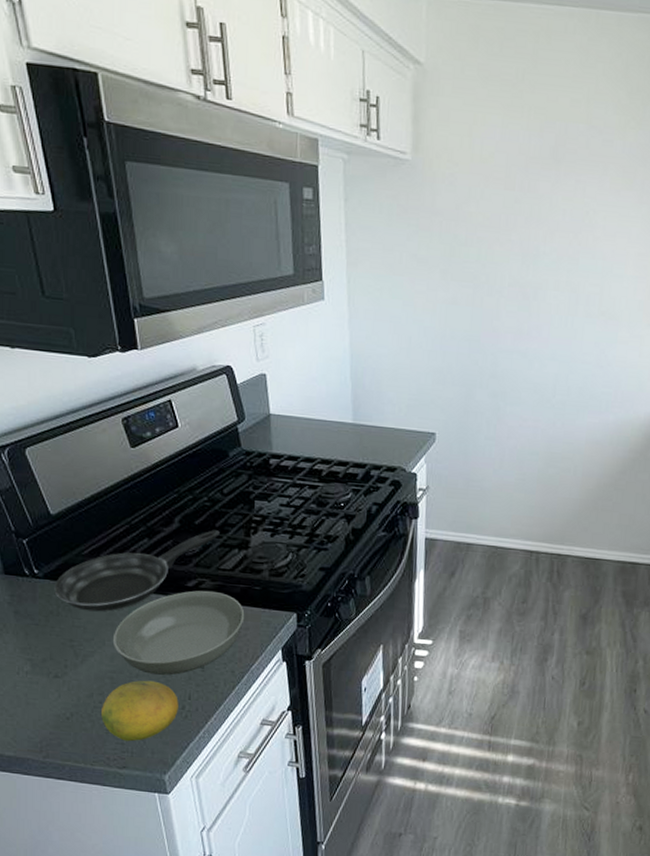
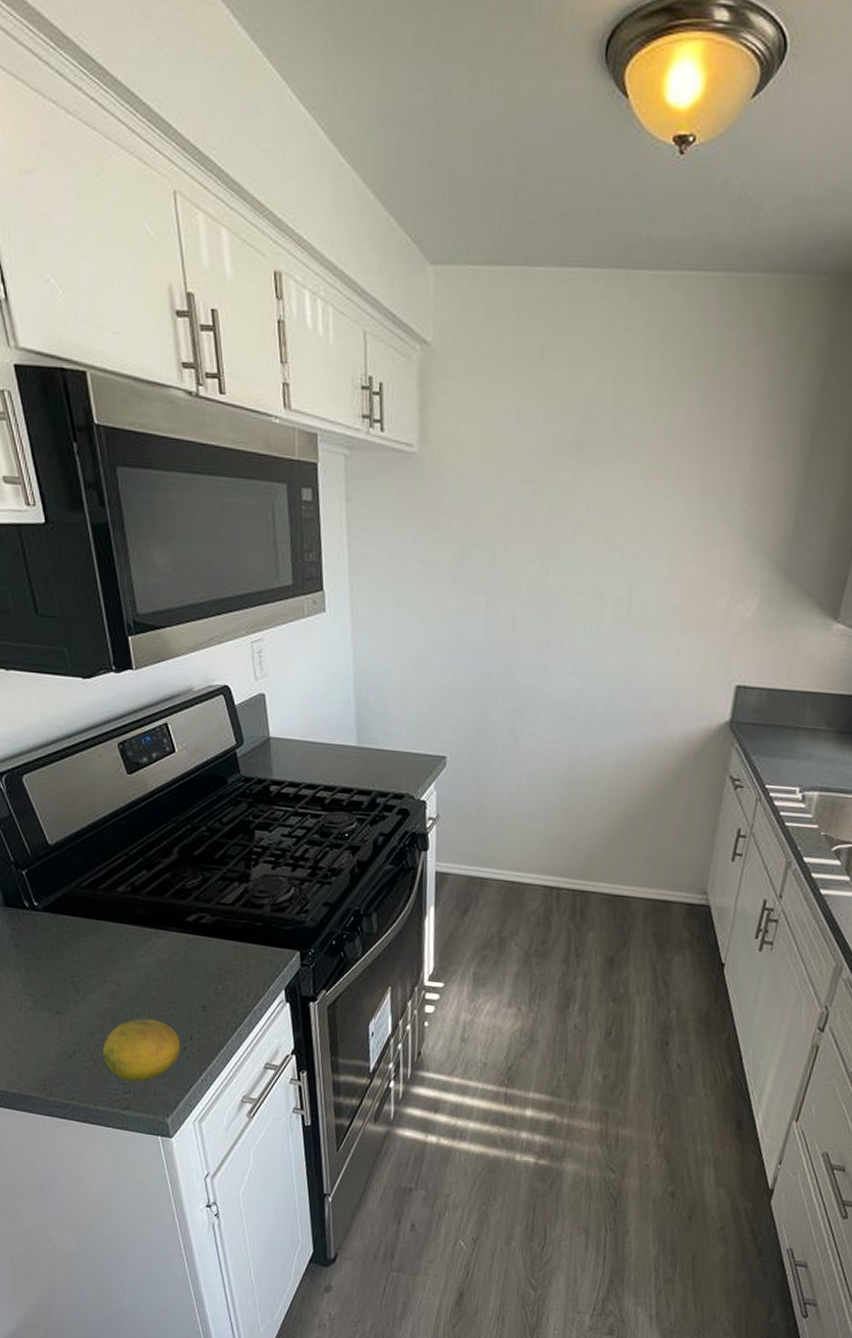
frying pan: present [54,530,220,612] -> none [54,861,219,947]
bowl: present [112,590,245,675] -> none [113,925,246,1015]

